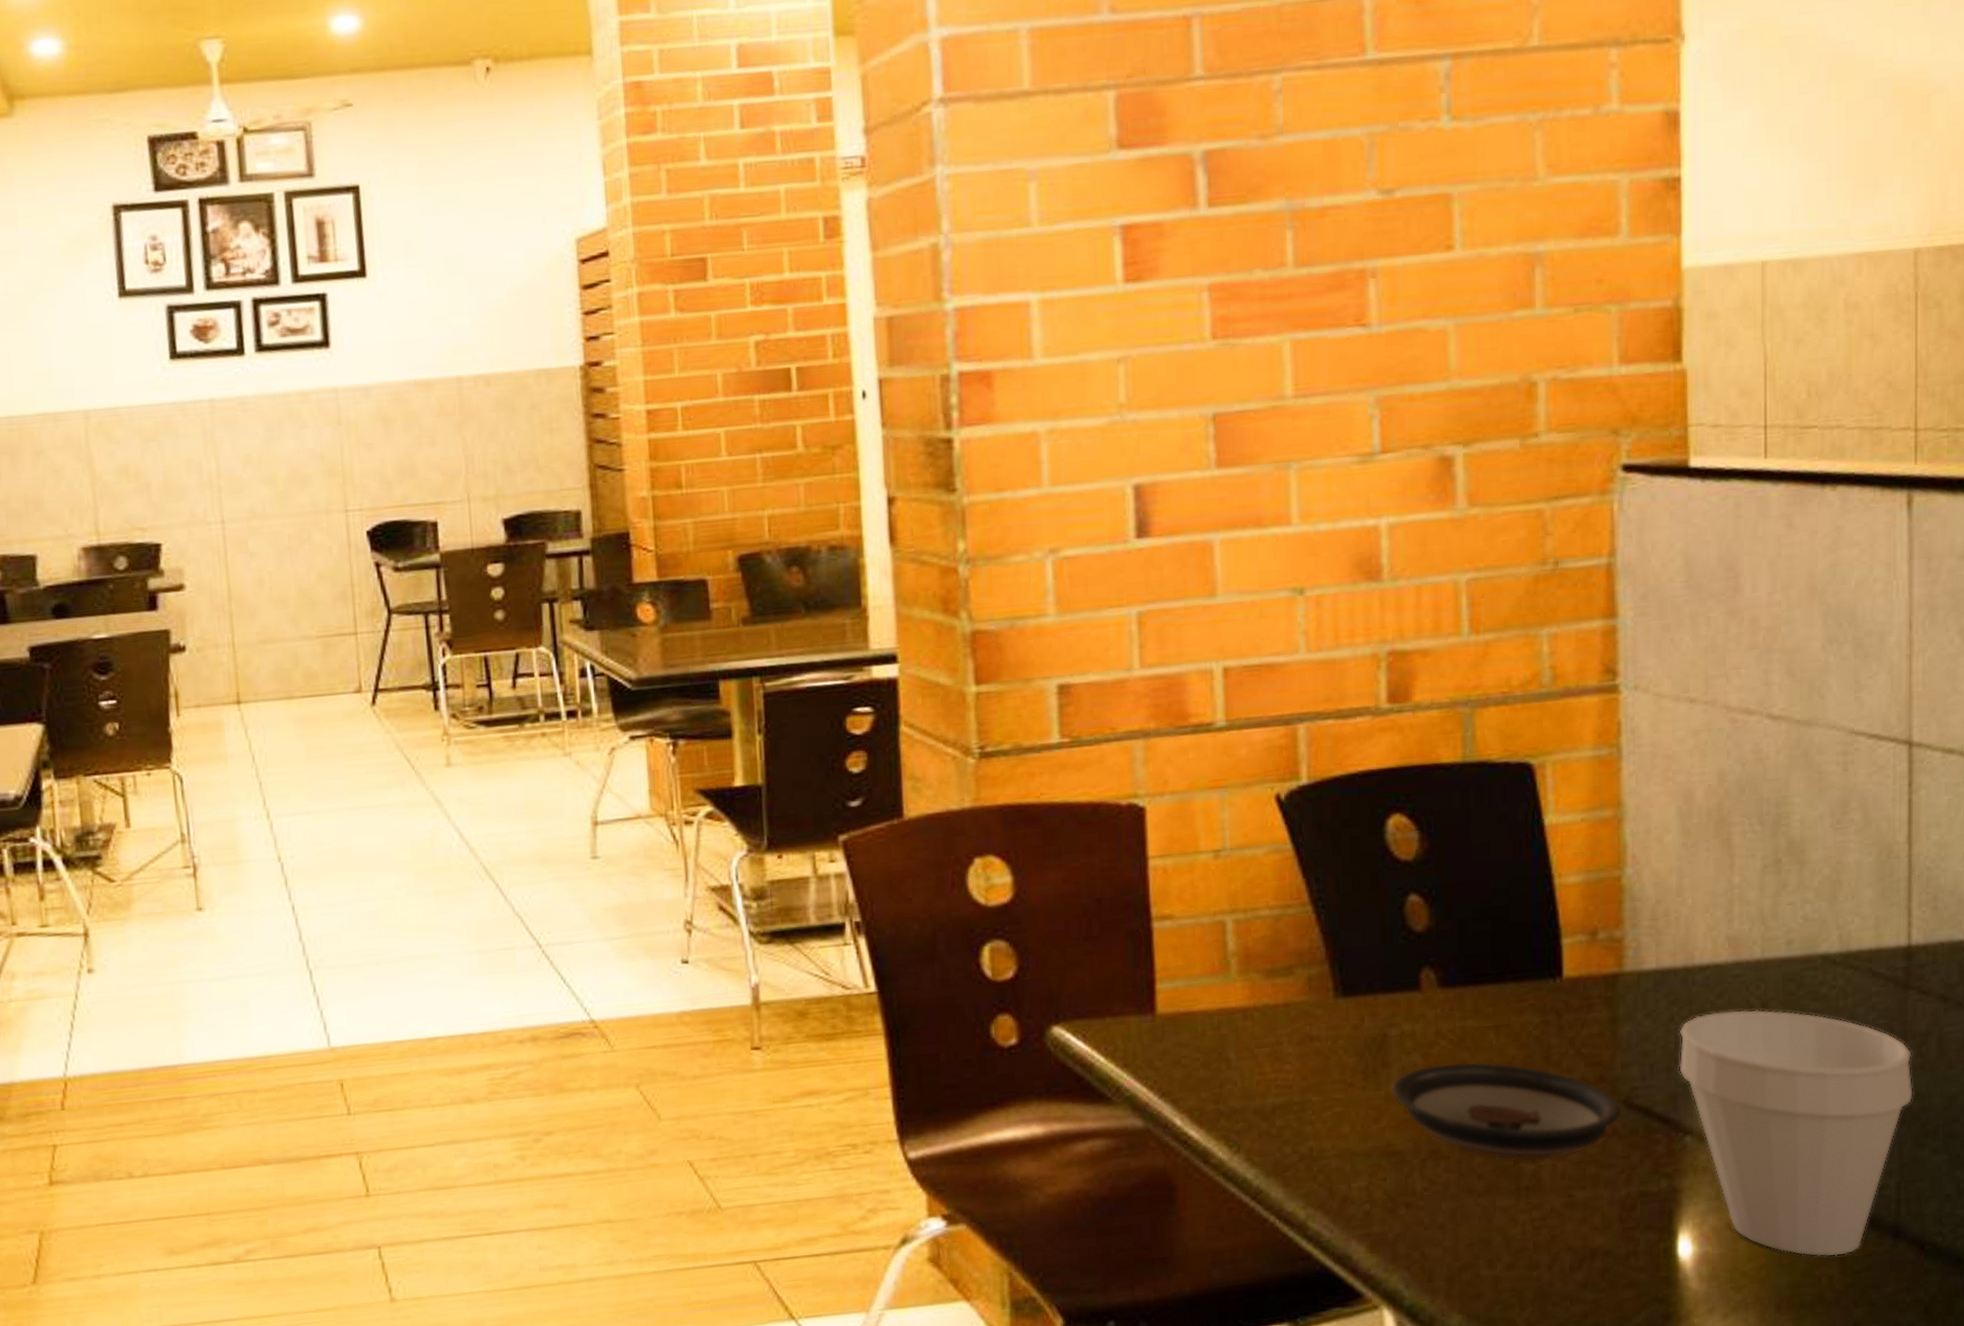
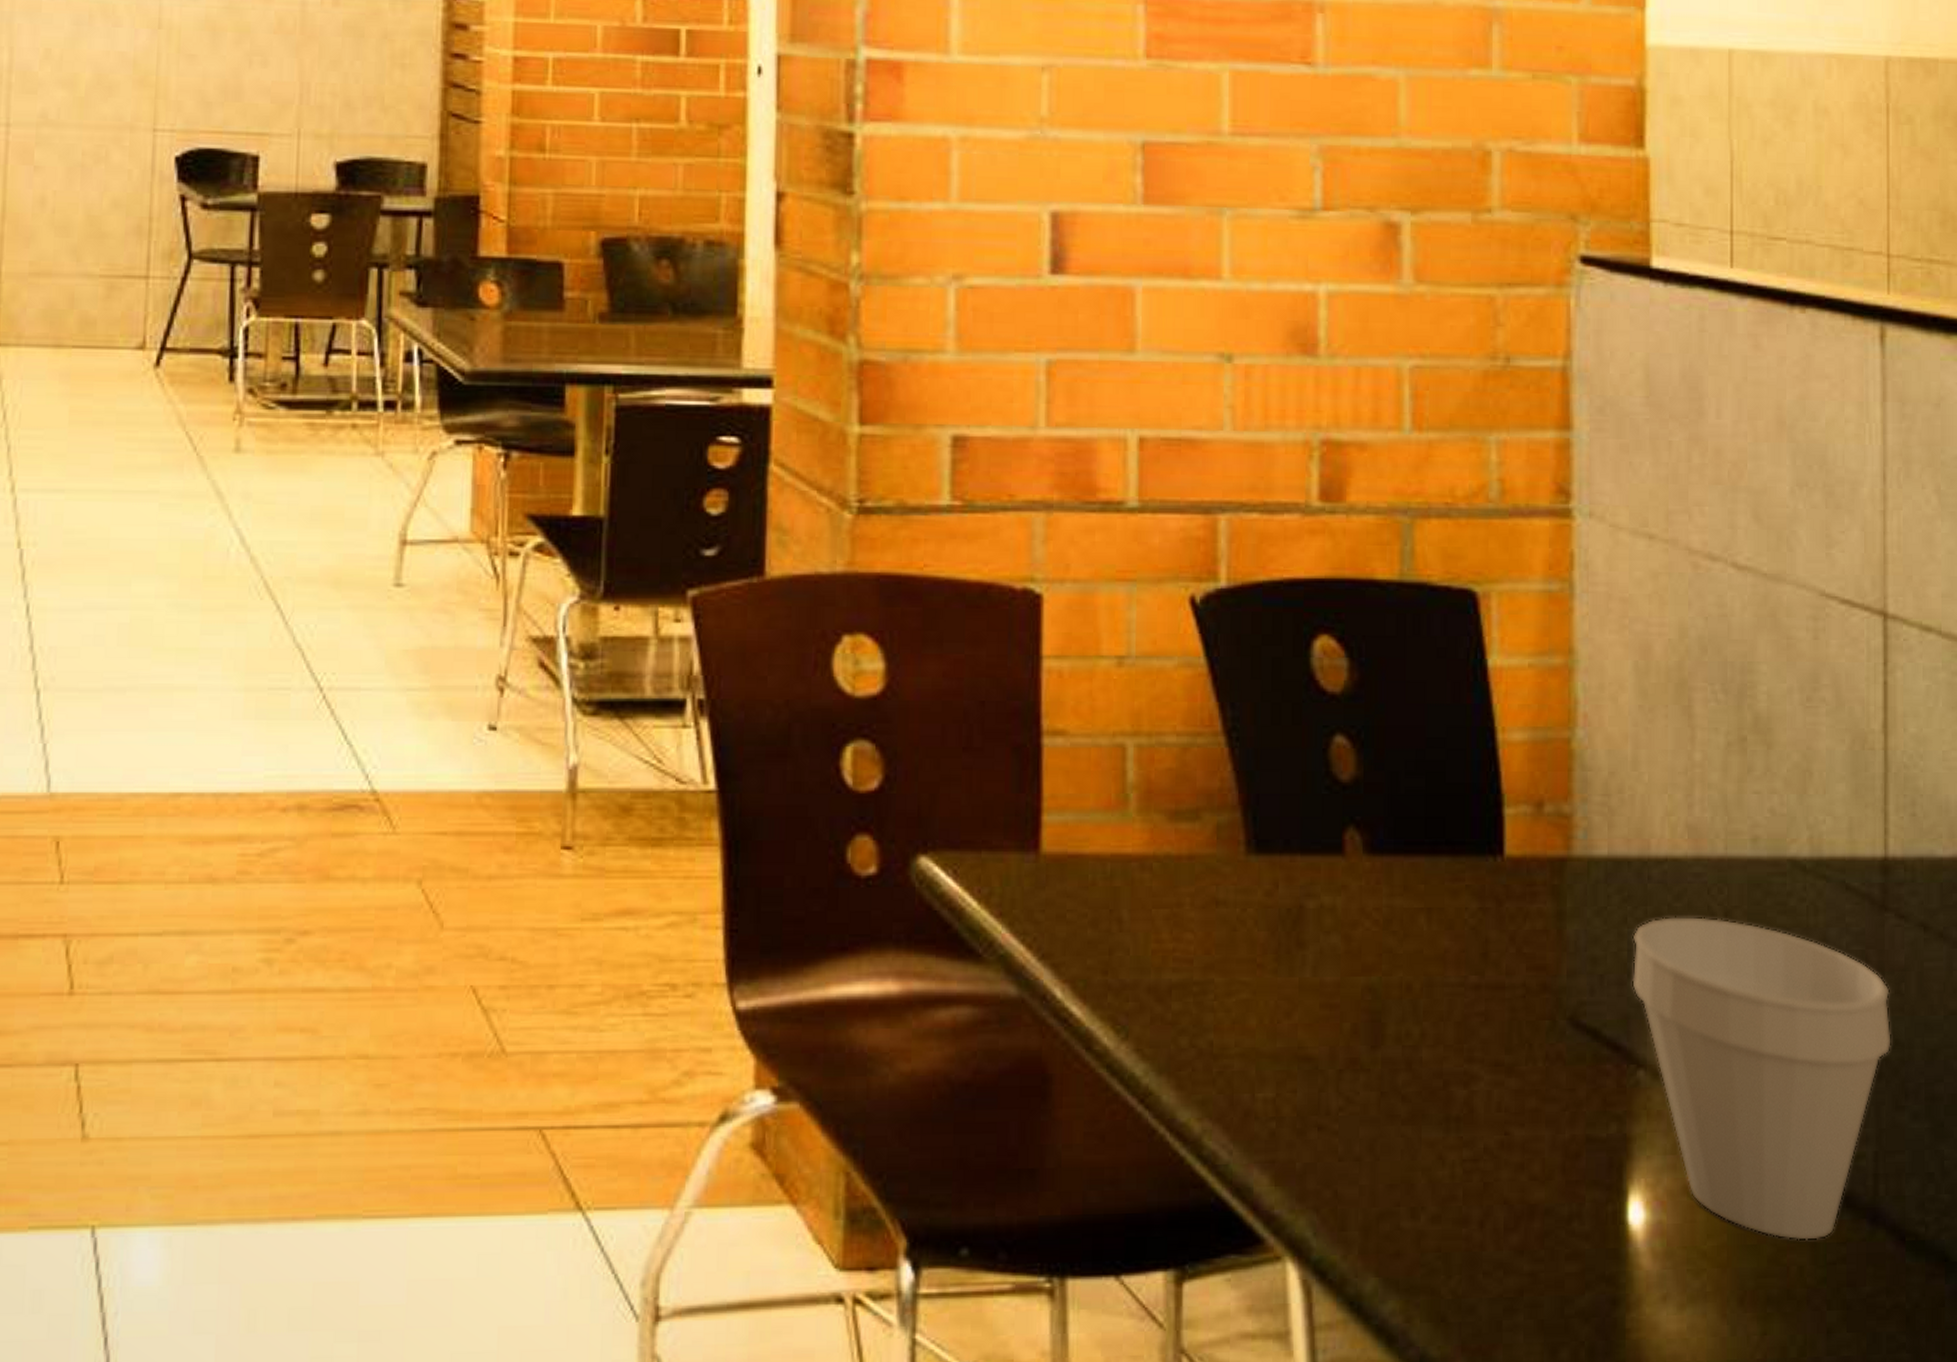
saucer: present [1391,1062,1622,1161] -> none [1306,949,1567,1085]

